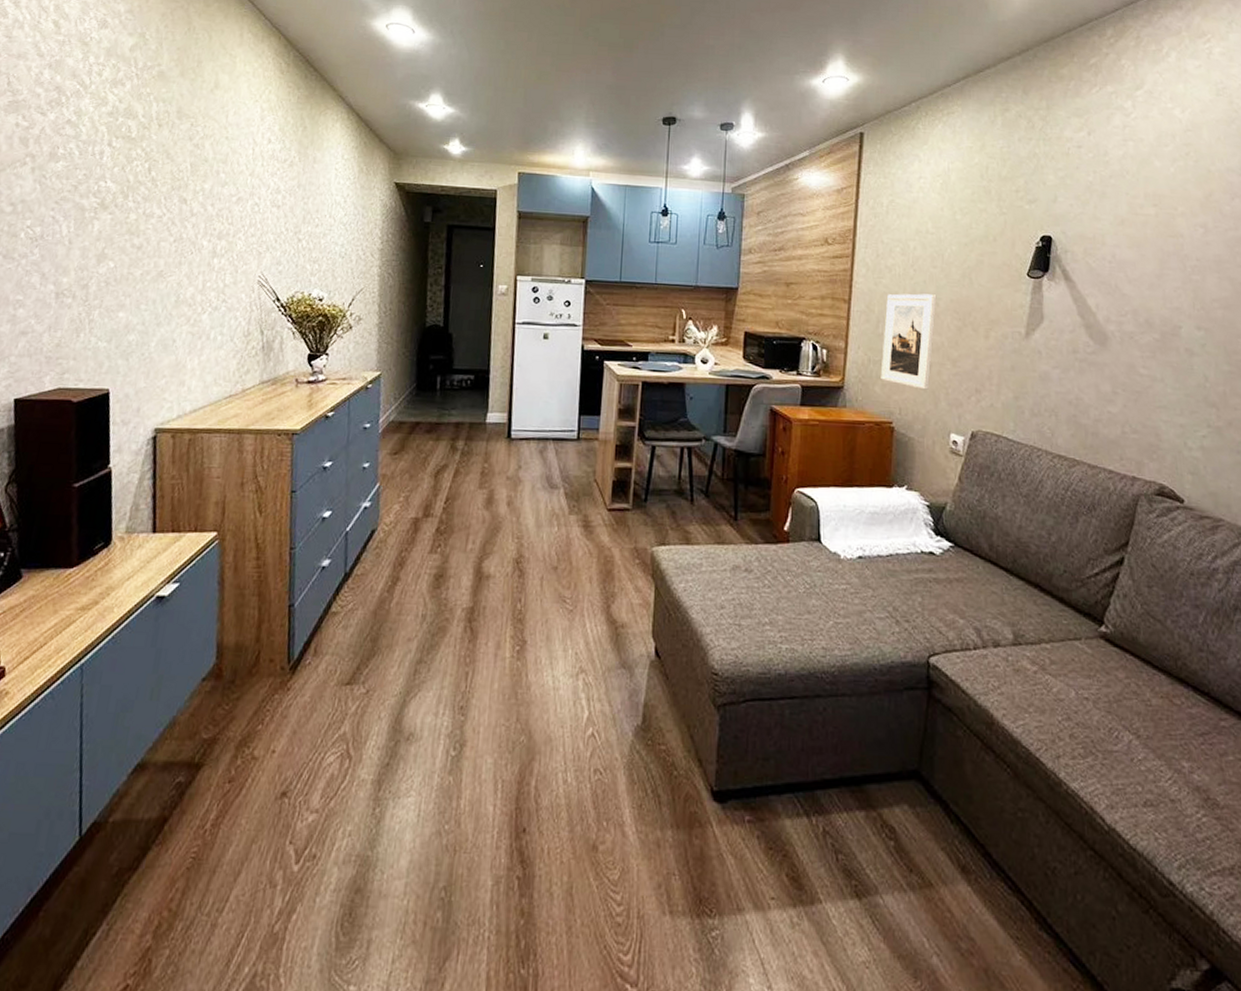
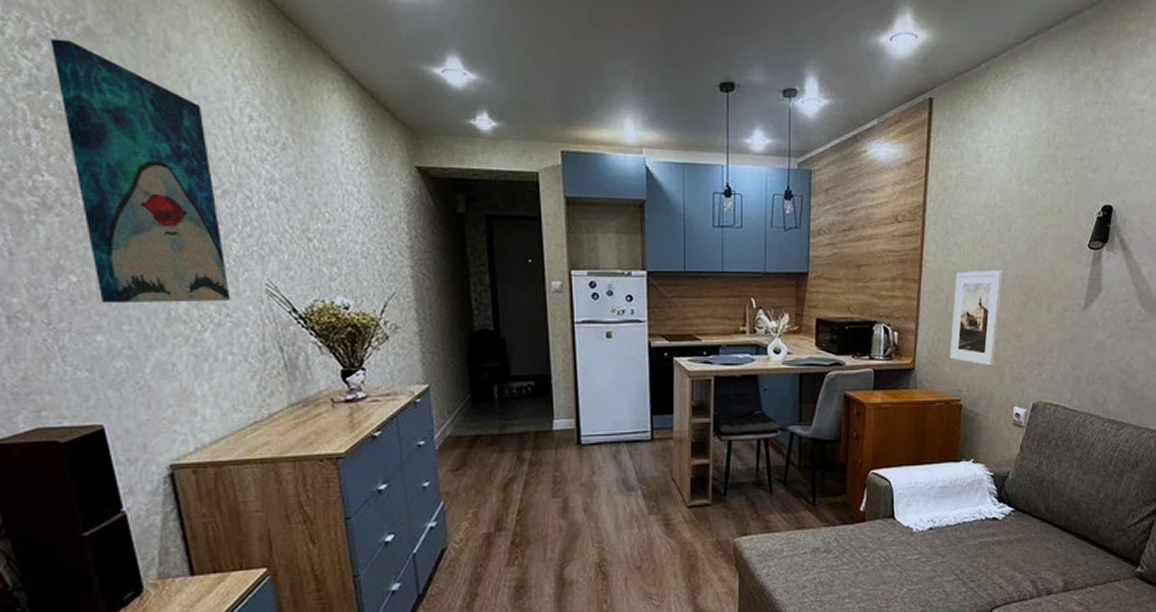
wall art: none [128,79,233,290] -> present [50,38,231,304]

